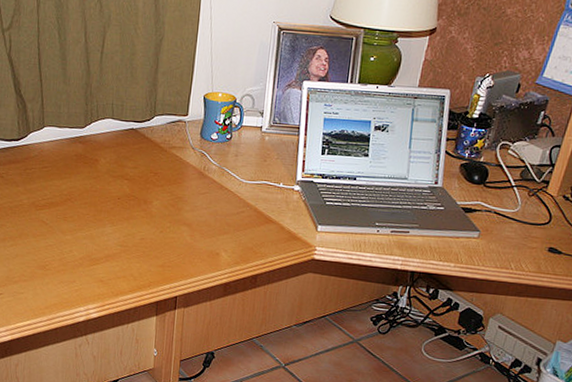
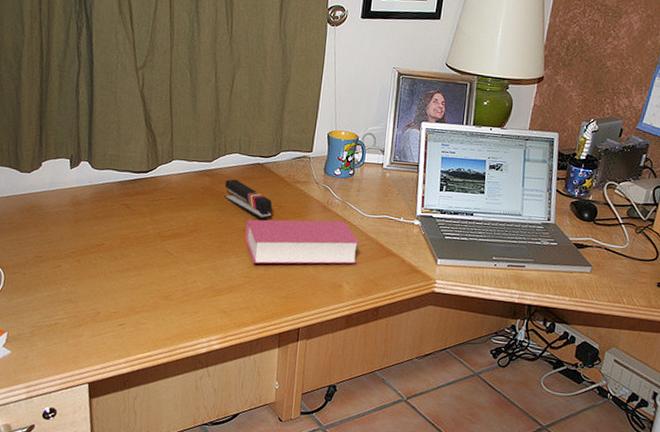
stapler: none [97,145,148,187] -> present [223,179,273,220]
book: none [120,187,237,233] -> present [245,219,359,264]

